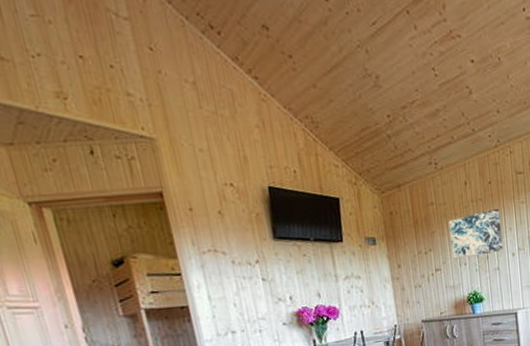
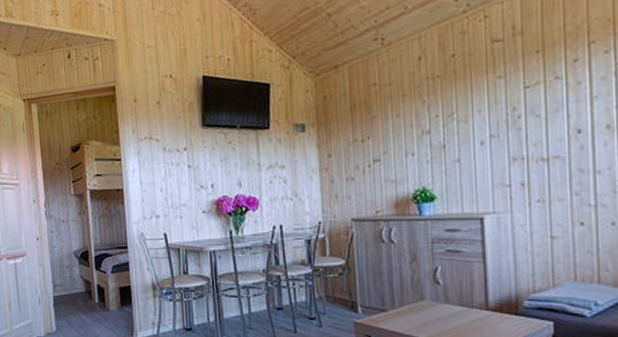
wall art: present [448,208,503,259] -> none [394,86,468,149]

